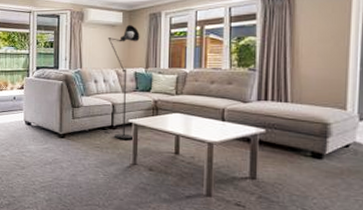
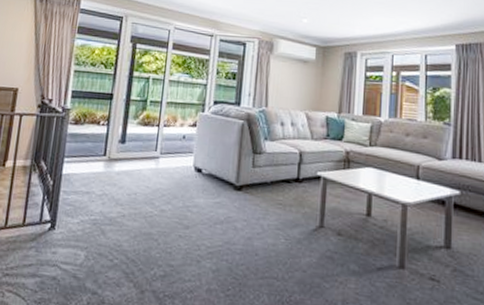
floor lamp: present [104,25,140,140] -> none [288,63,334,197]

